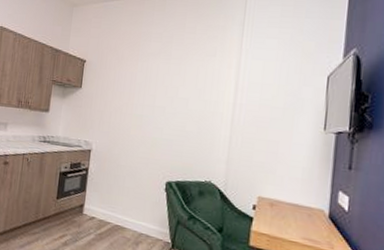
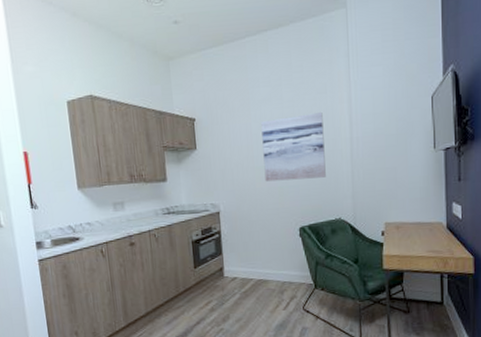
wall art: none [140,72,209,137] -> present [261,111,326,182]

